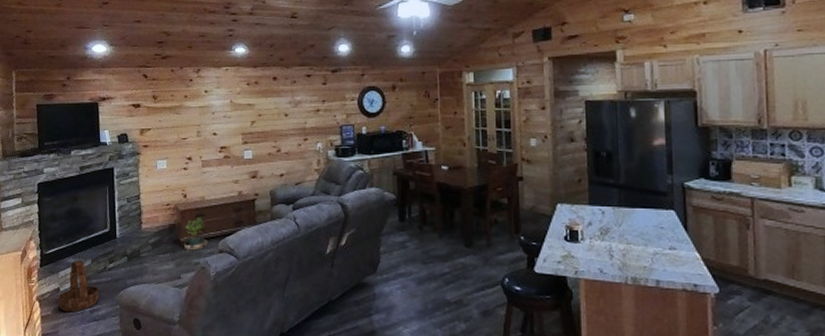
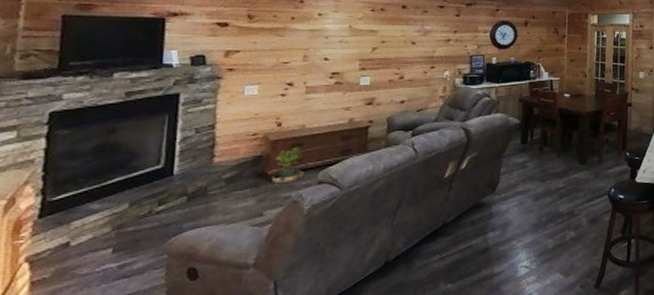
basket: present [58,260,99,313] -> none [64,205,136,272]

